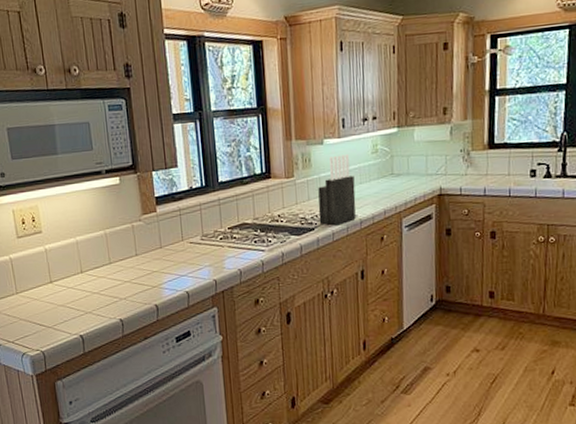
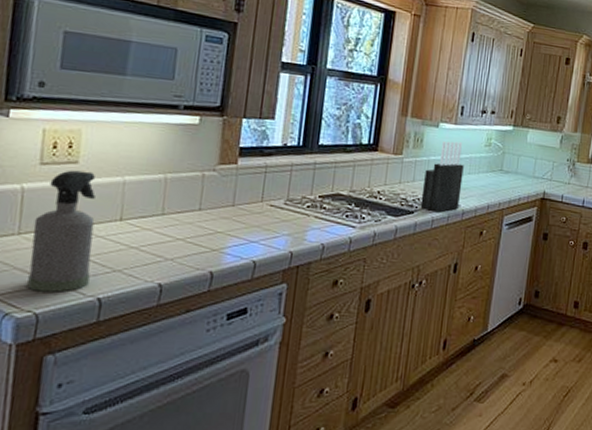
spray bottle: none [24,238,71,335] -> present [27,170,96,293]

